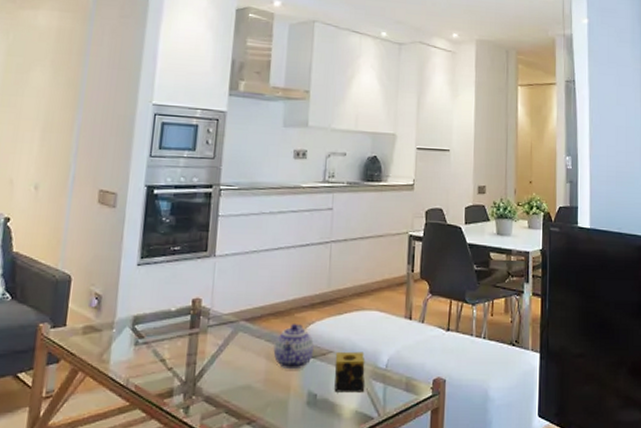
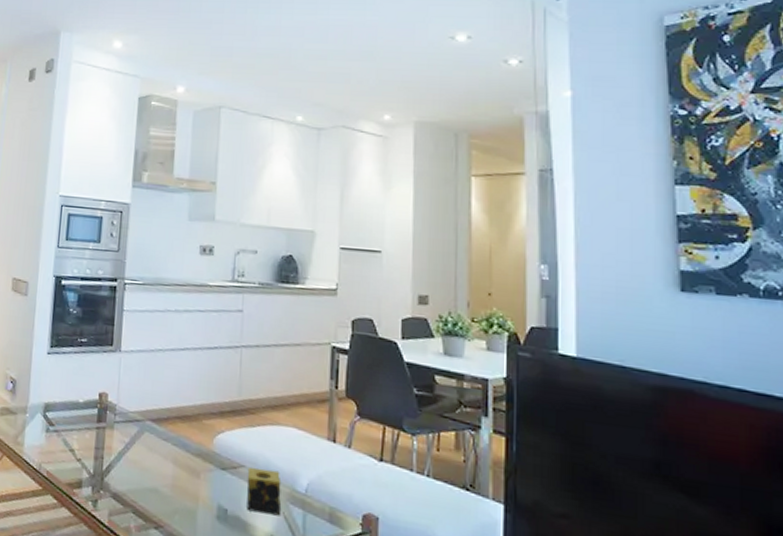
teapot: present [273,323,314,370] -> none [180,429,224,480]

